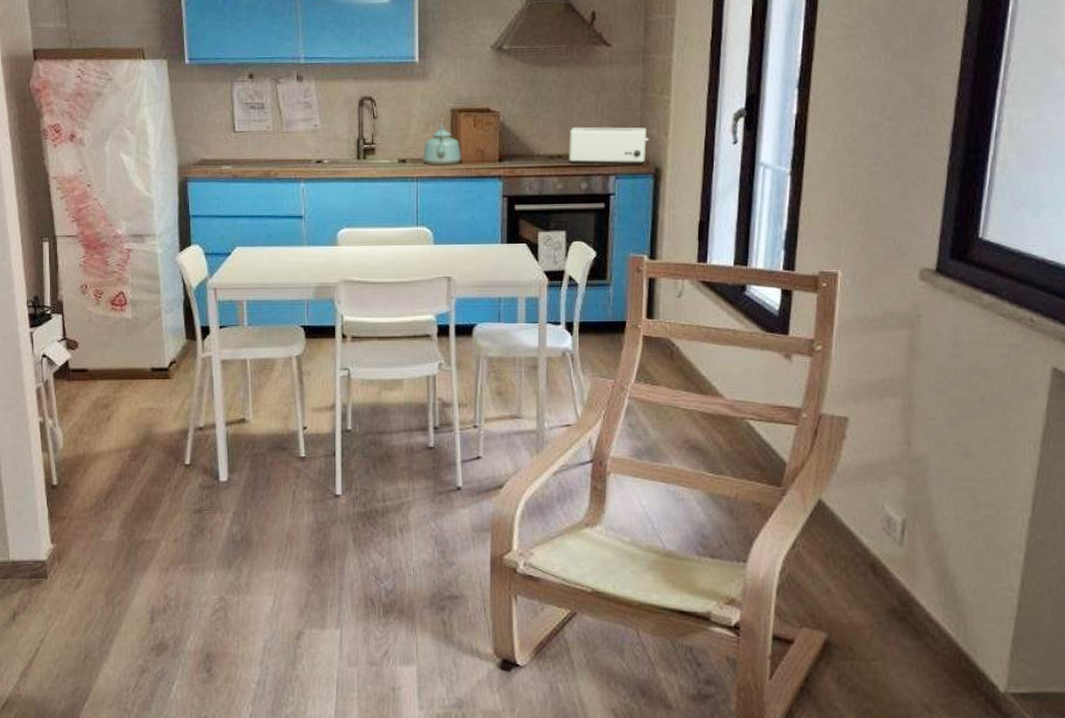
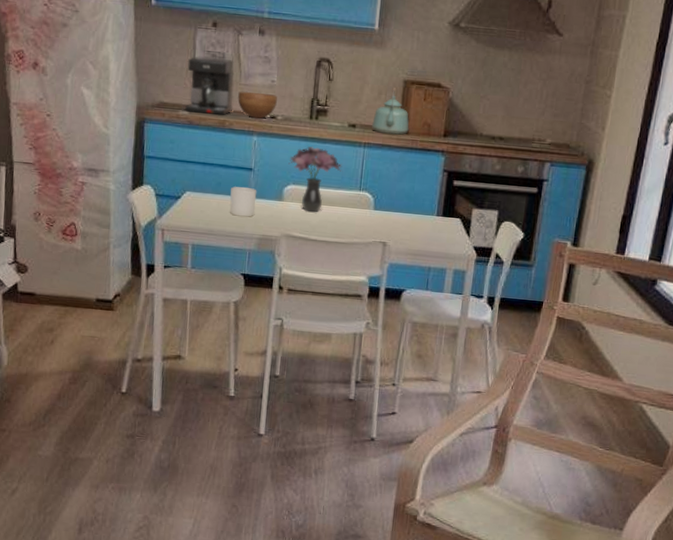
coffee maker: none [226,108,276,167] -> present [185,56,234,116]
bowl: none [281,138,322,166] -> present [238,92,277,119]
mug: none [281,236,310,267] -> present [229,186,257,217]
flower arrangement: none [340,187,396,256] -> present [288,146,343,214]
toaster: present [569,126,649,165] -> none [509,111,587,156]

